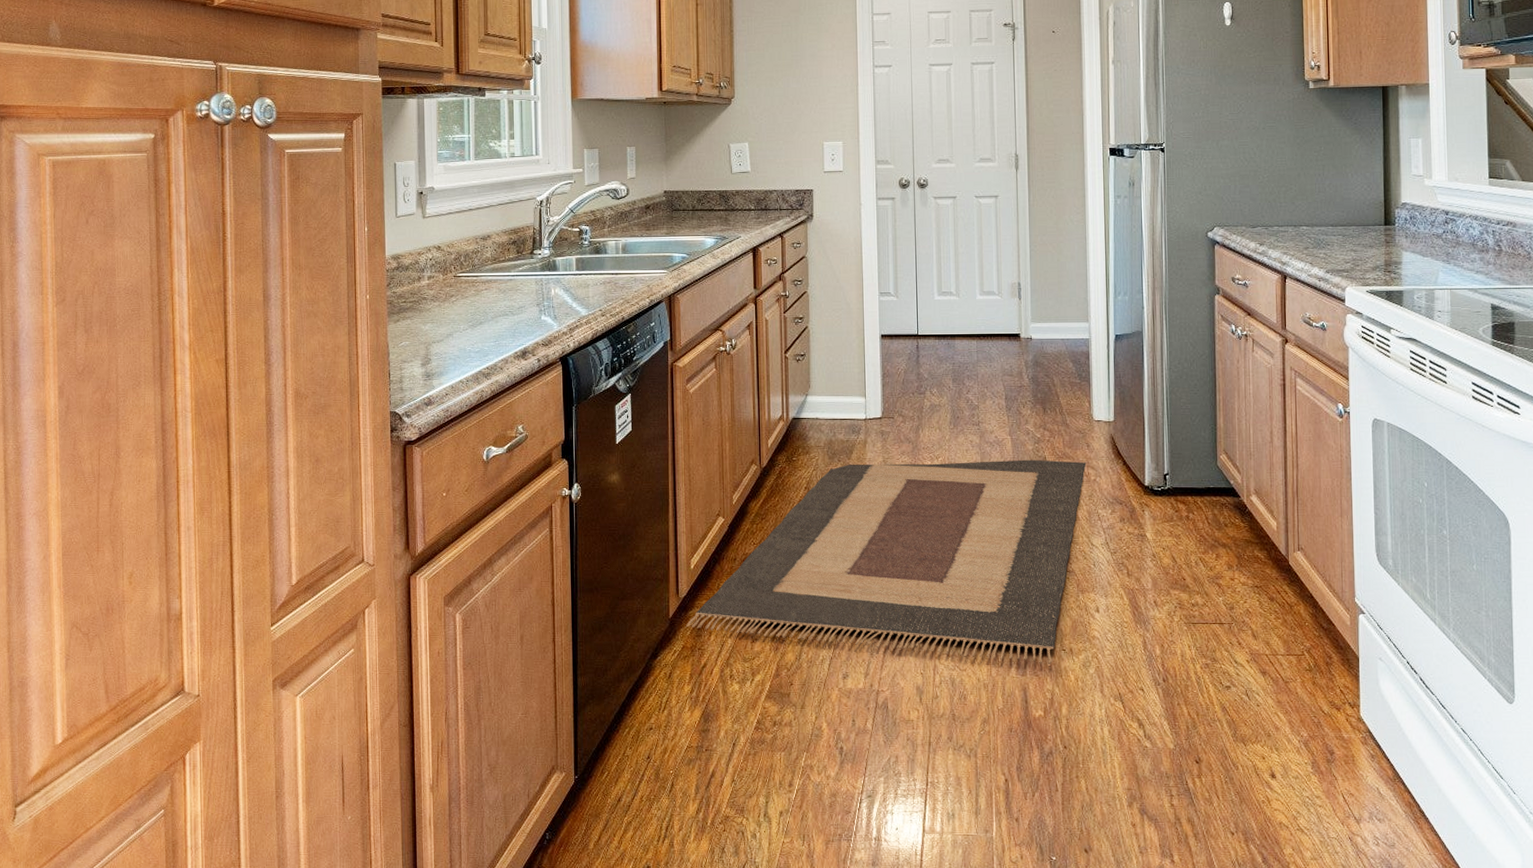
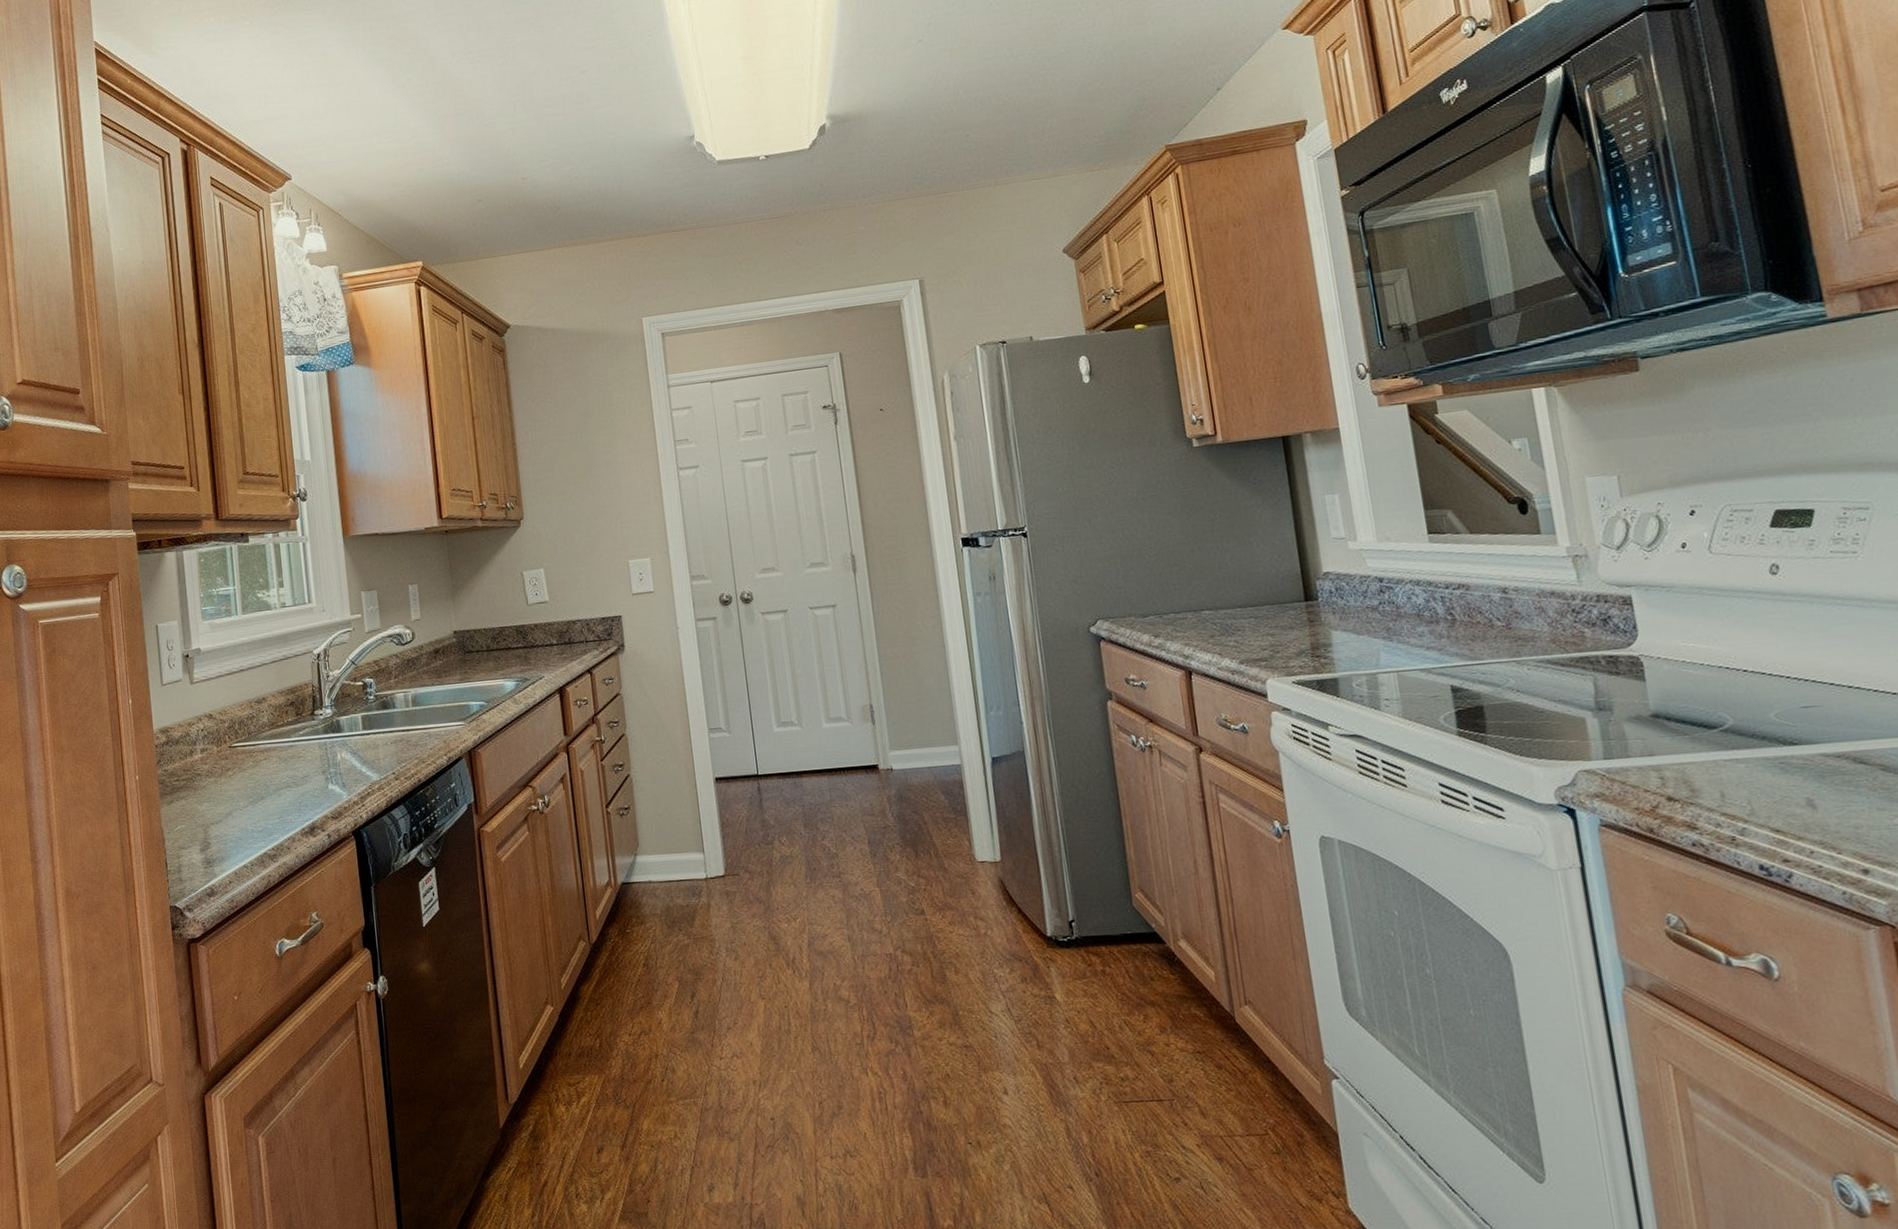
rug: present [685,447,1087,664] -> none [519,907,974,1162]

